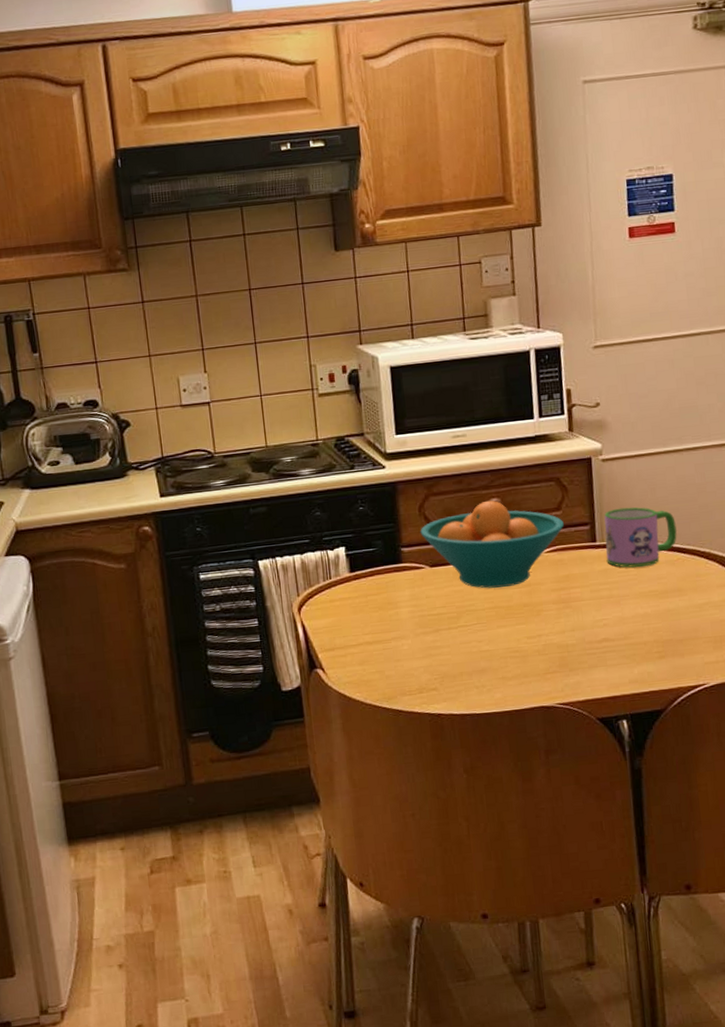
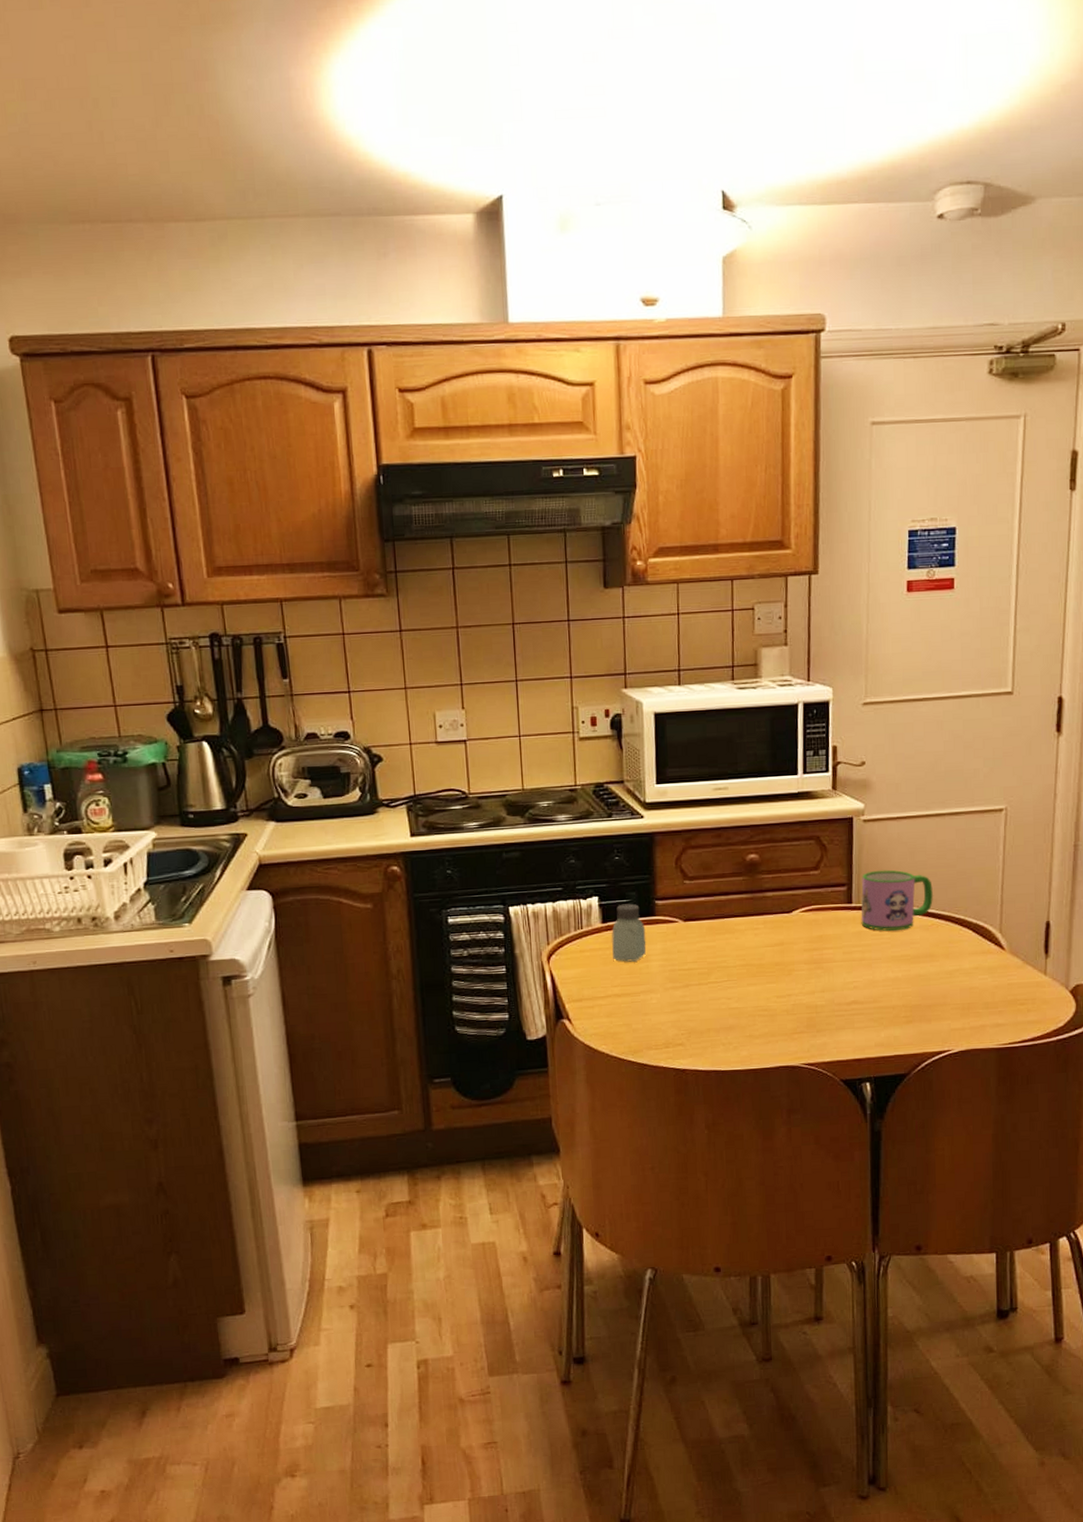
saltshaker: none [360,552,395,610] -> present [611,903,647,962]
fruit bowl: present [420,500,565,589] -> none [675,856,822,946]

